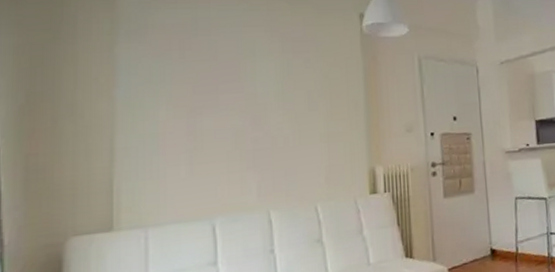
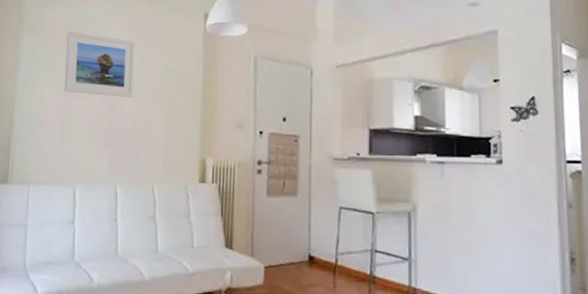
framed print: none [185,37,282,110] -> present [64,31,135,97]

